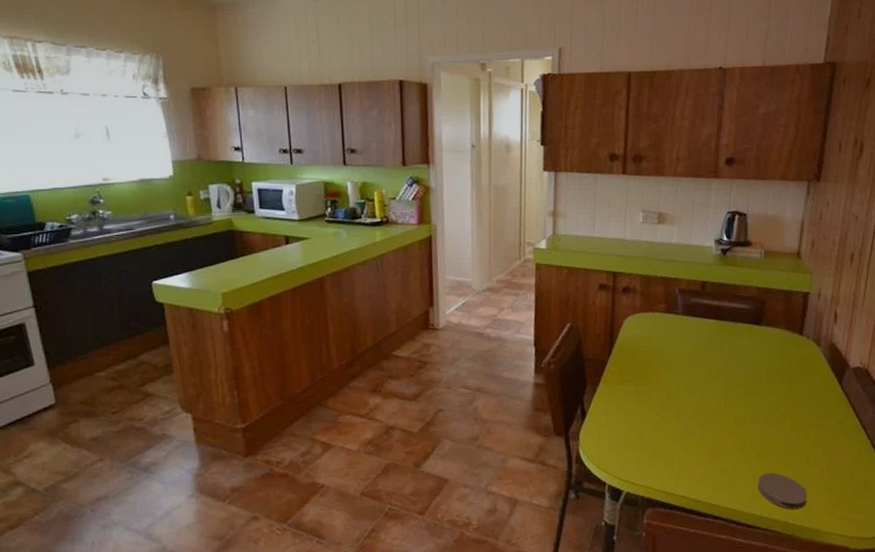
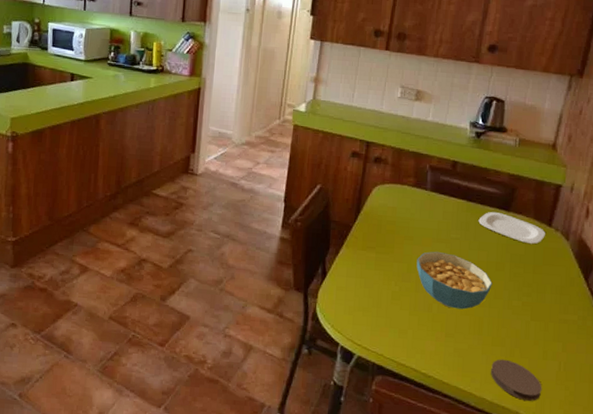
cereal bowl: none [675,375,751,430] -> present [416,251,492,310]
plate: none [732,327,798,356] -> present [478,211,545,245]

